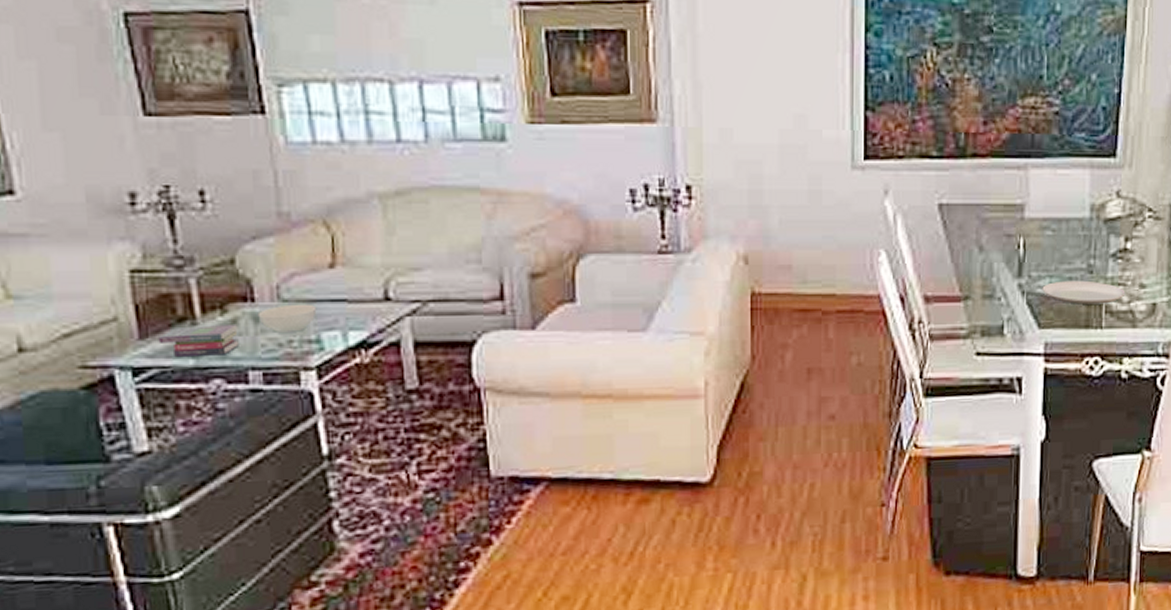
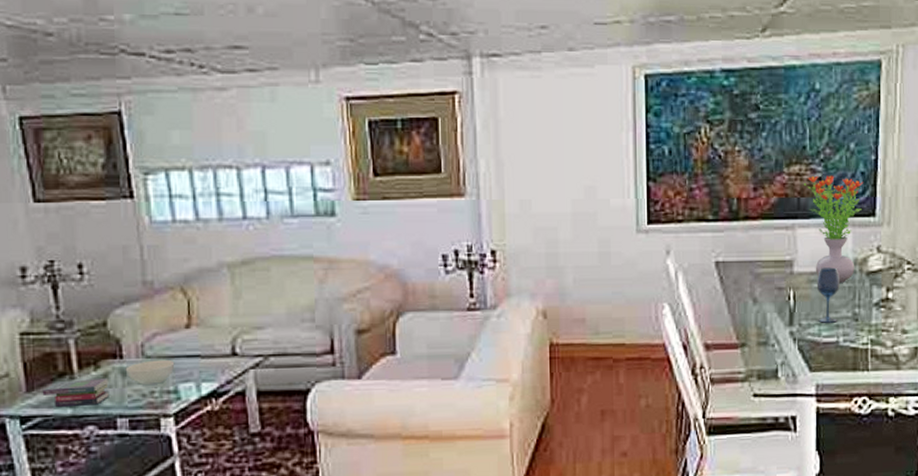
flower arrangement: none [1038,109,1105,230] -> present [803,175,864,283]
plate: present [1042,280,1126,305] -> none [812,327,889,349]
wineglass: none [1049,213,1074,275] -> present [816,267,839,323]

